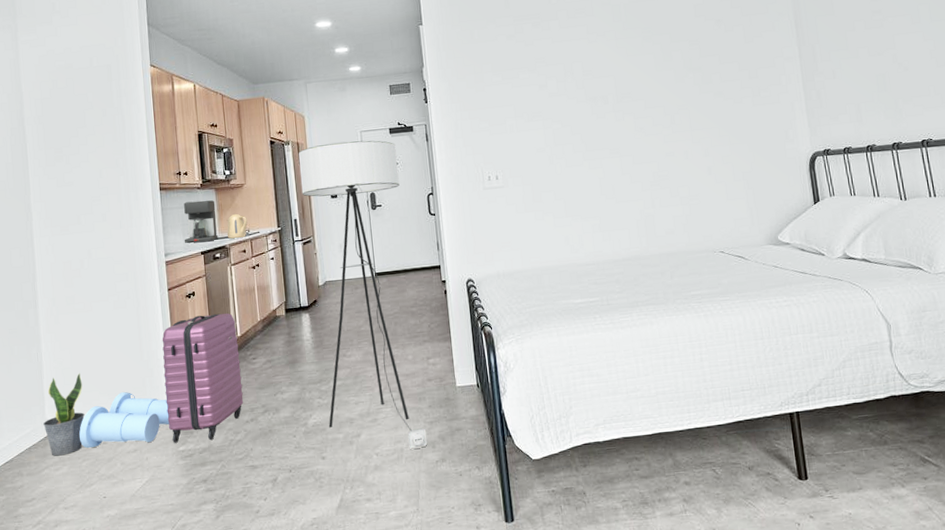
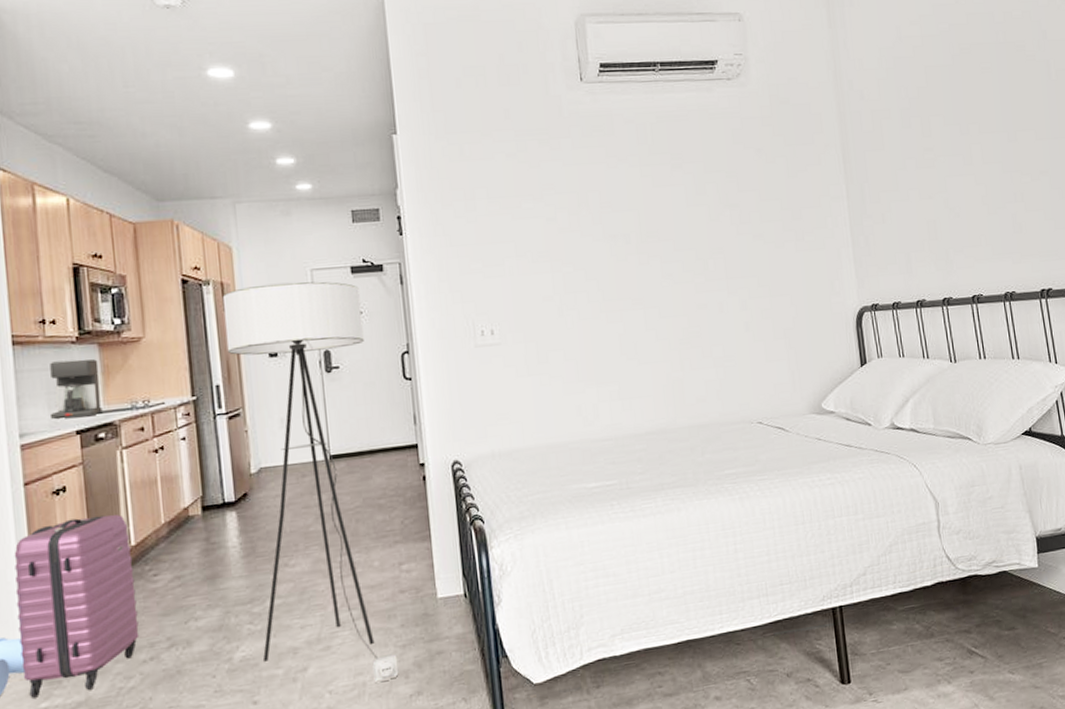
kettle: present [226,213,248,239] -> none [115,377,147,413]

